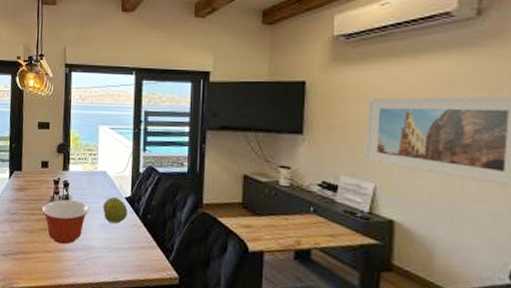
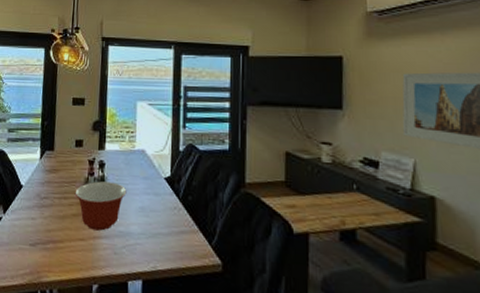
fruit: present [103,196,128,224] -> none [141,177,167,207]

